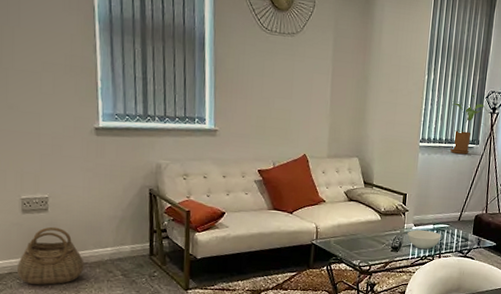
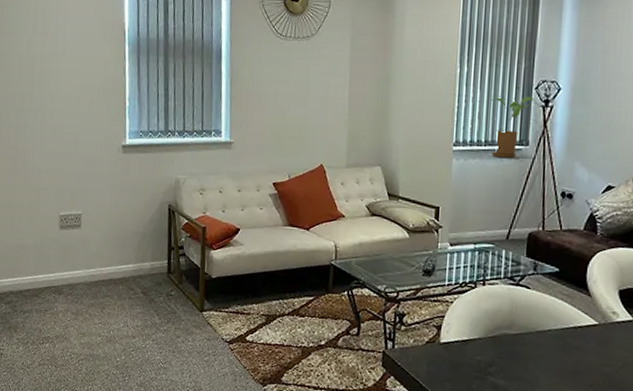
basket: present [17,226,84,285] -> none [54,242,110,301]
bowl: present [407,229,442,250] -> none [442,250,485,275]

